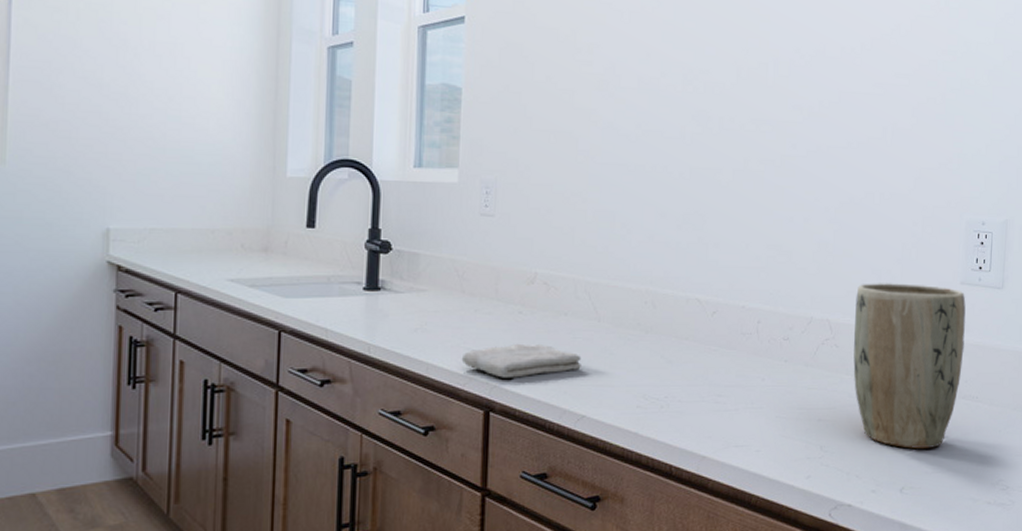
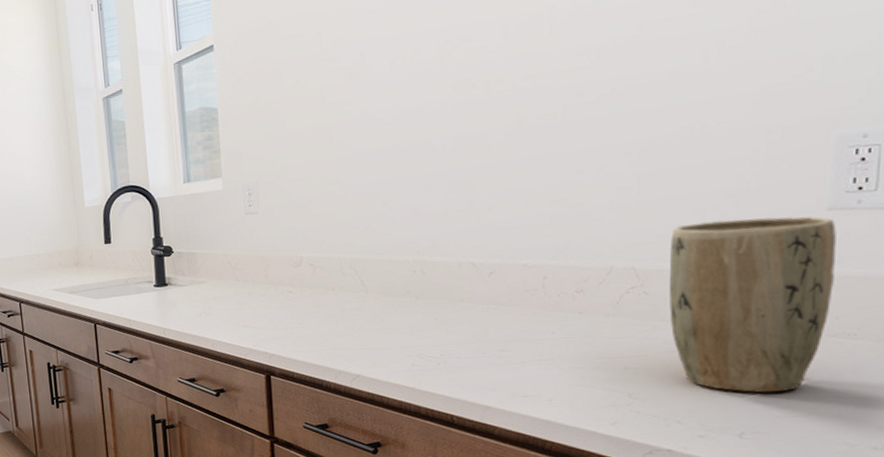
washcloth: present [461,343,582,378] -> none [241,317,353,348]

